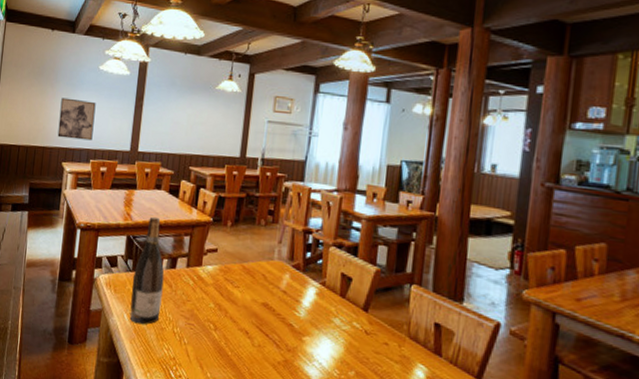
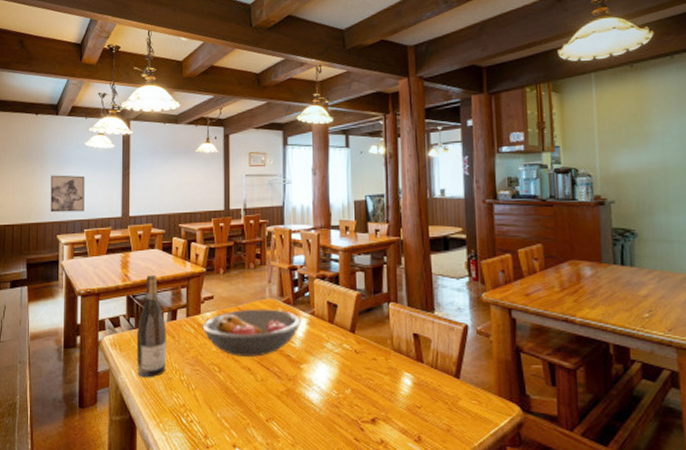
fruit bowl: none [202,268,310,321] -> present [202,309,301,357]

